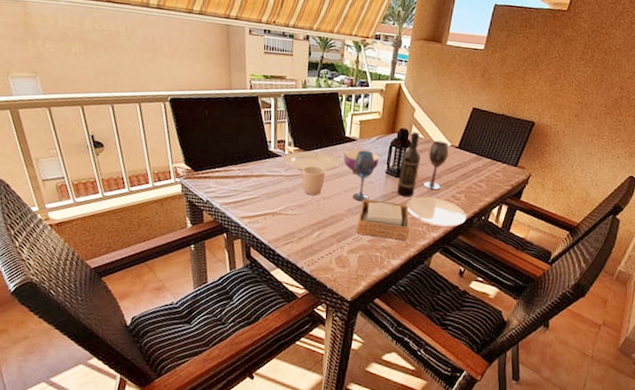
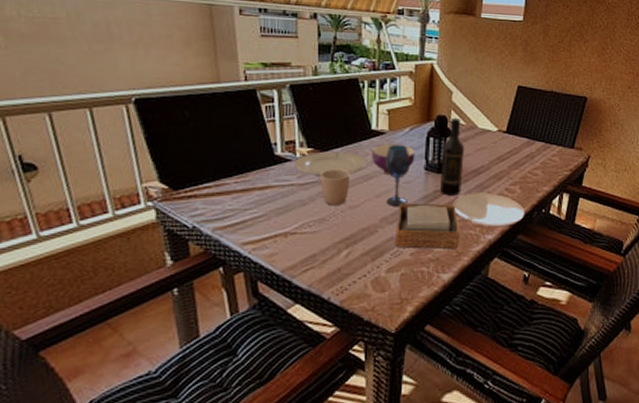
wine glass: present [423,140,449,190] -> none [471,126,496,184]

